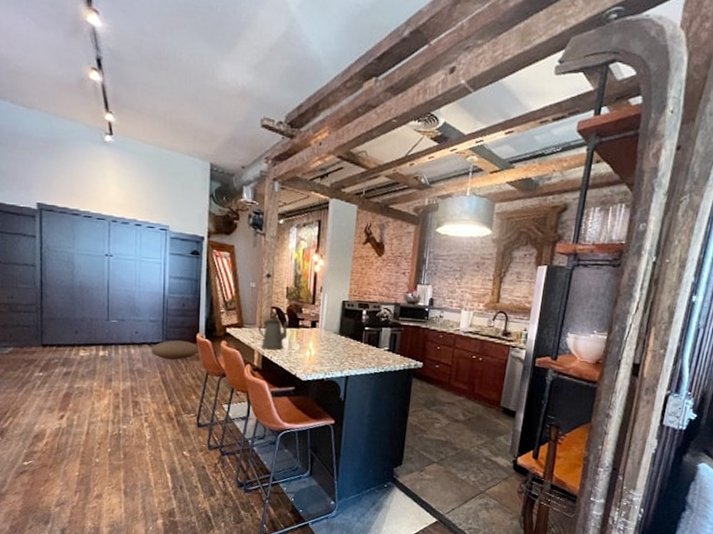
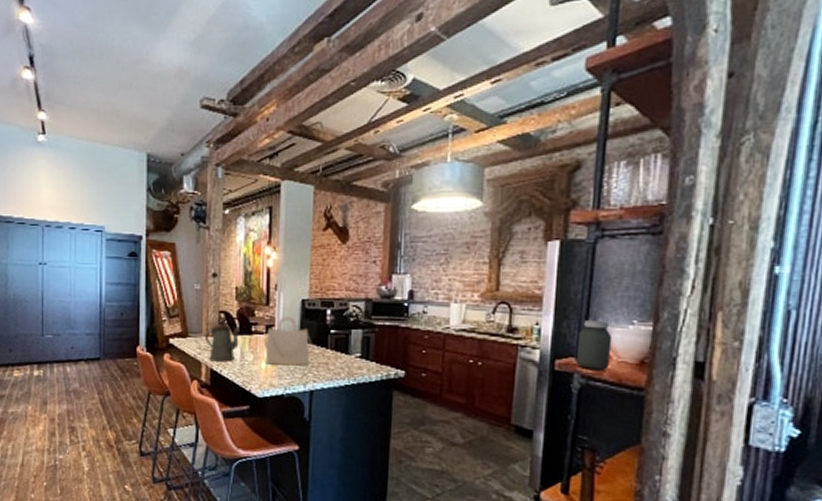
pouf: present [151,340,199,360] -> none [88,355,139,378]
handbag: none [310,314,350,356] -> present [265,316,312,366]
jar: none [551,329,578,367] -> present [576,321,612,370]

